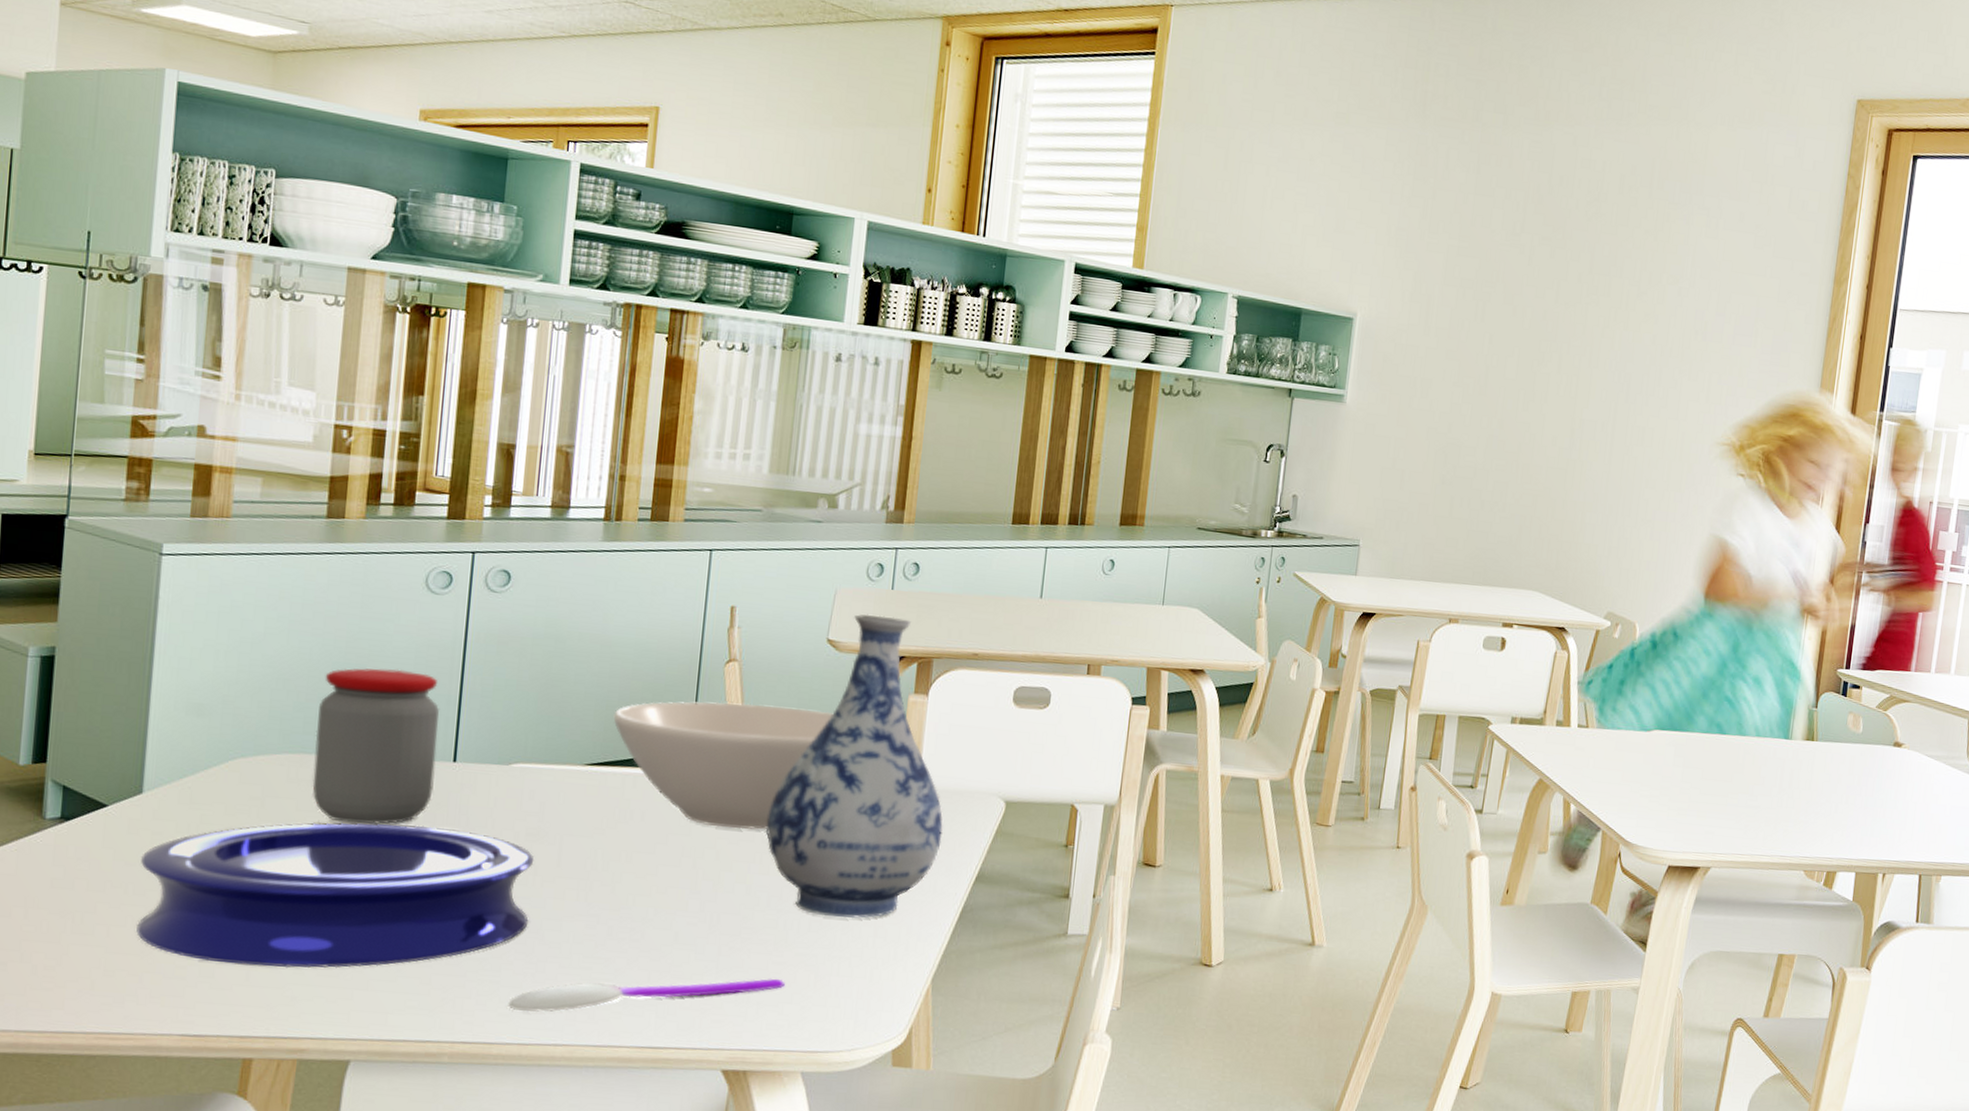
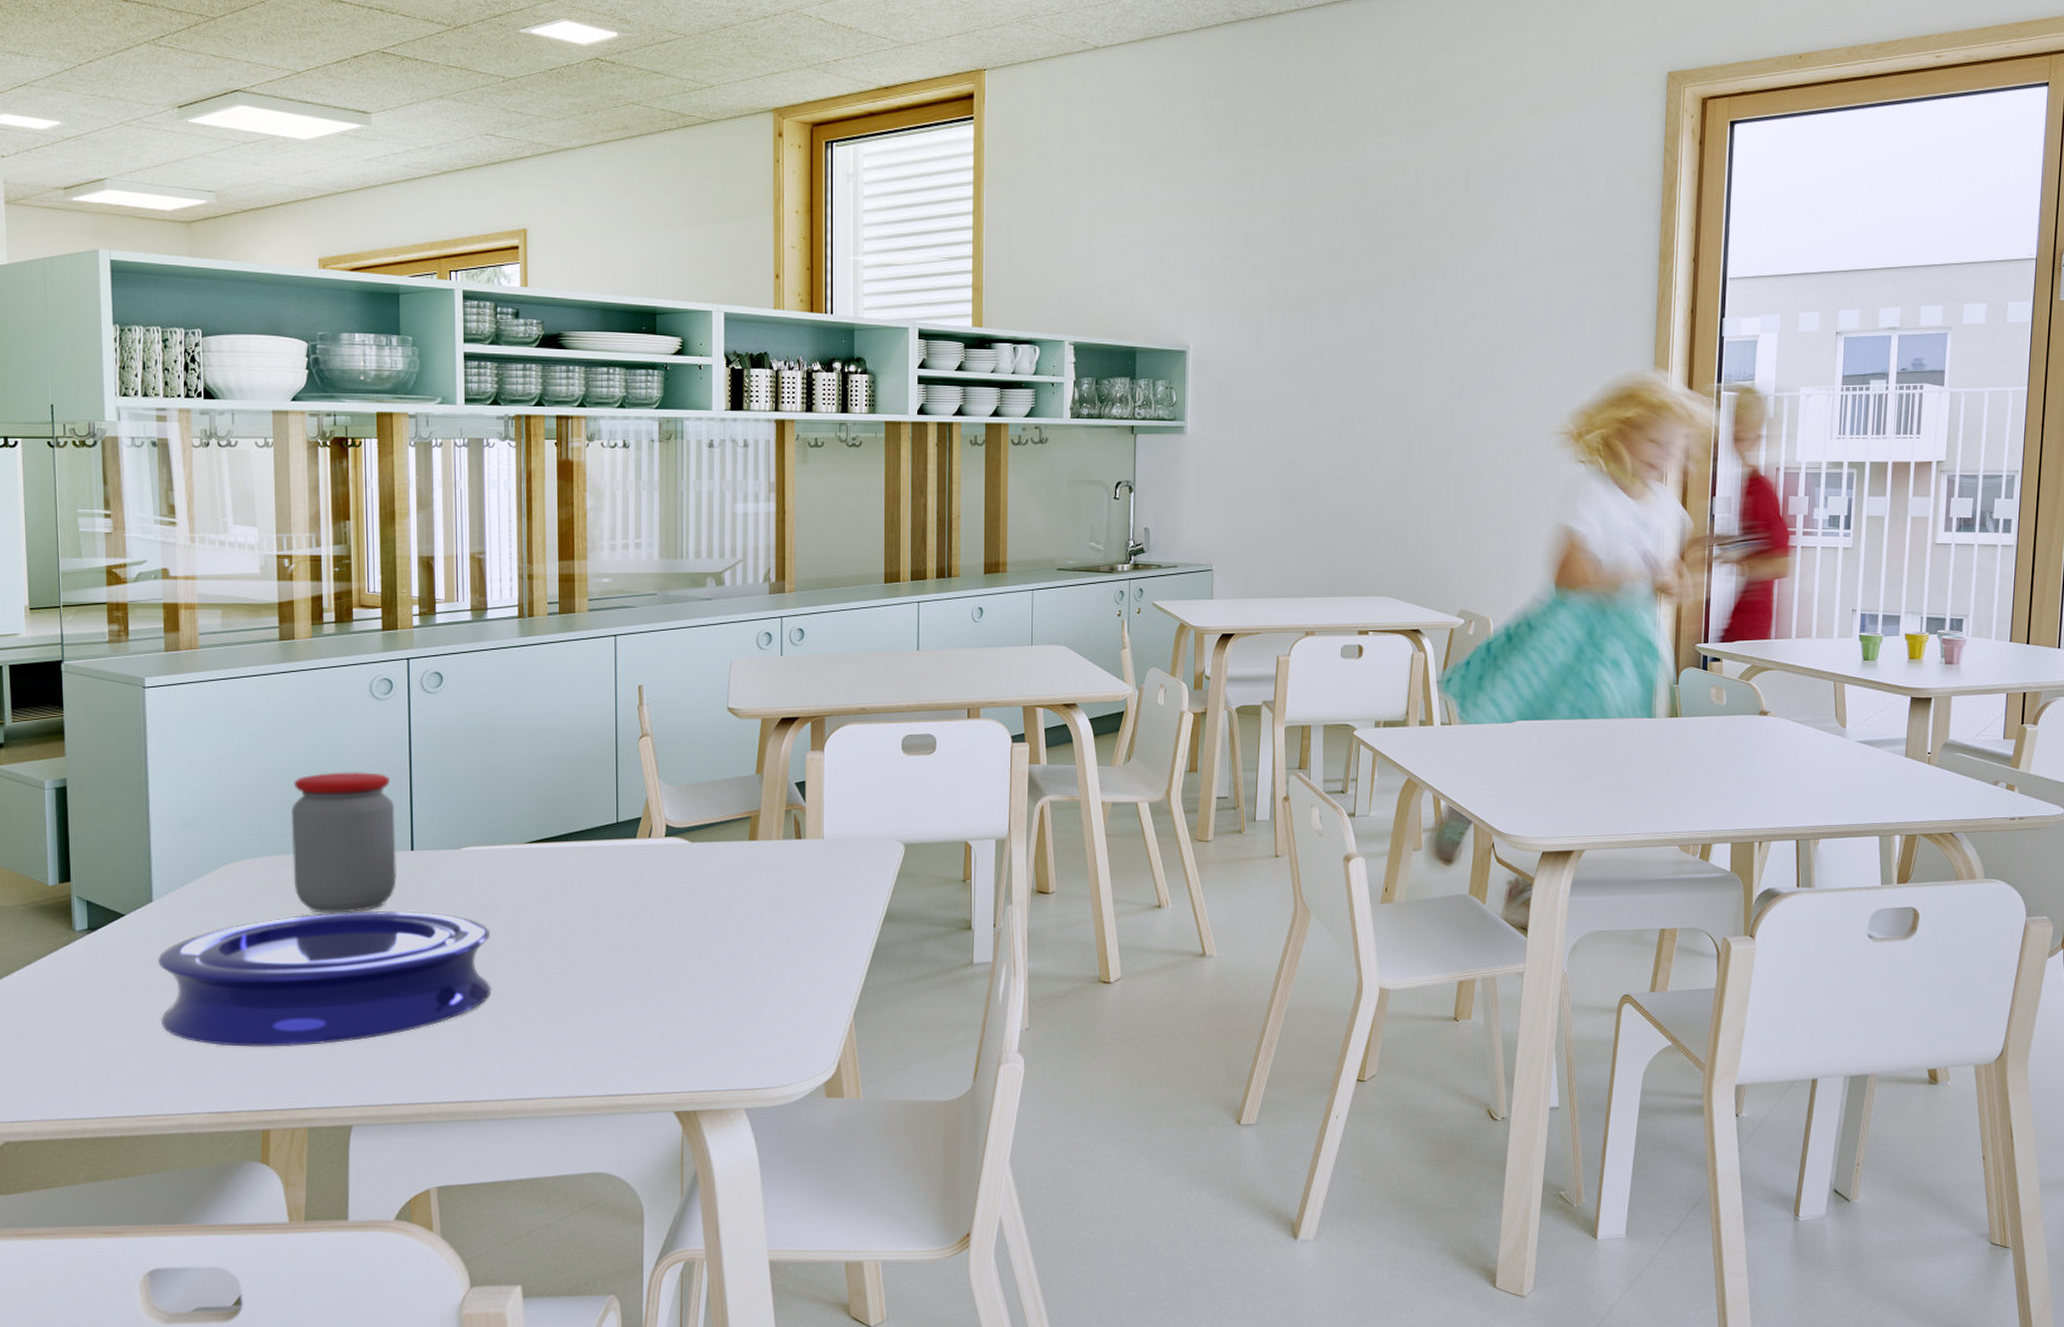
spoon: present [508,978,785,1013] -> none [482,1024,722,1071]
bowl: present [613,701,834,830] -> none [545,774,740,890]
vase: present [765,614,943,919] -> none [690,681,849,964]

